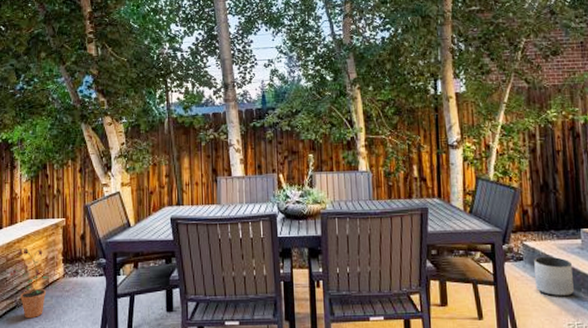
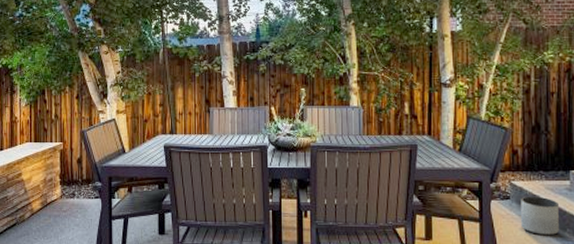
potted plant: present [10,248,49,319] -> none [10,169,47,236]

